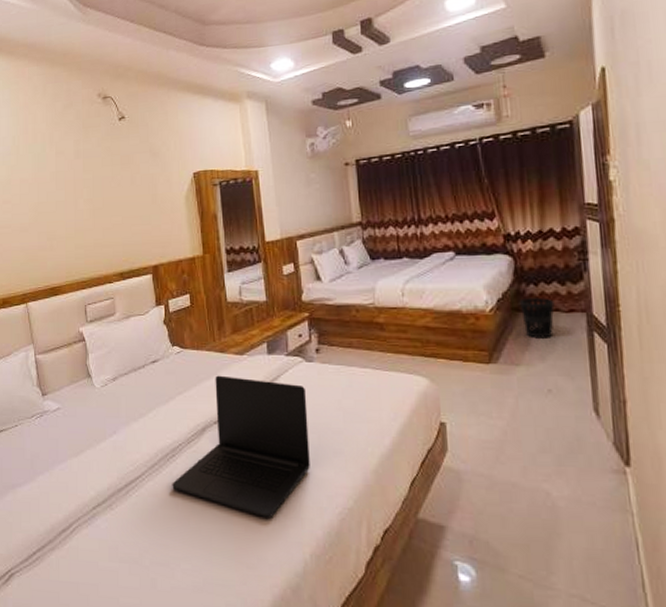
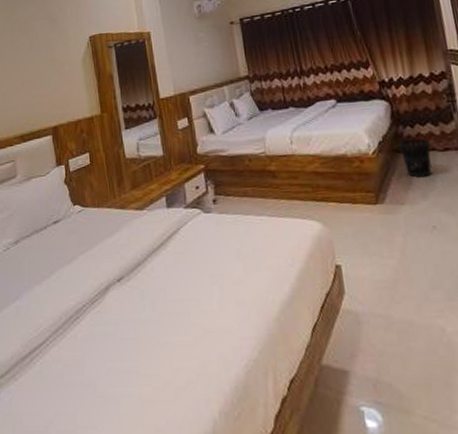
laptop: present [172,375,310,519] -> none [77,232,214,377]

